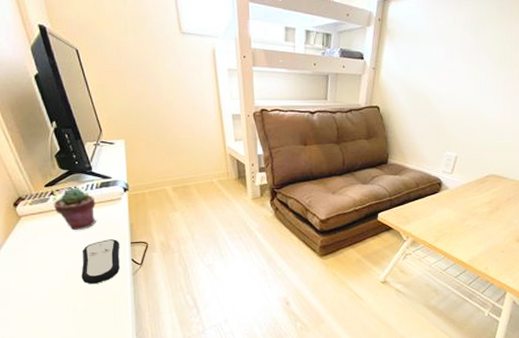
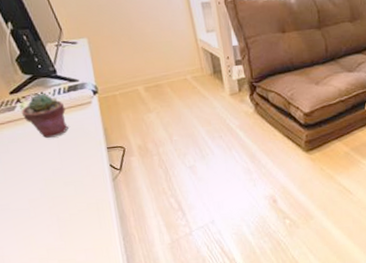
remote control: present [81,239,120,285] -> none [58,145,99,193]

